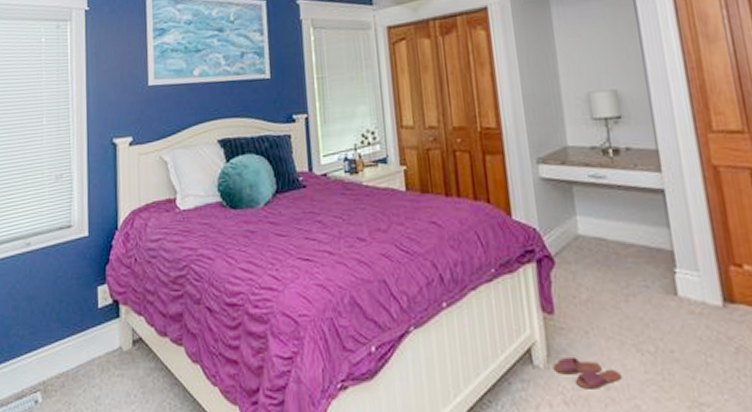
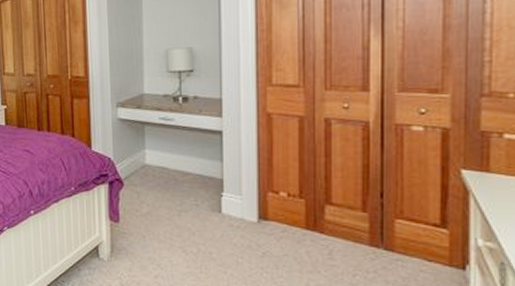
slippers: present [553,356,621,389] -> none [114,253,168,277]

